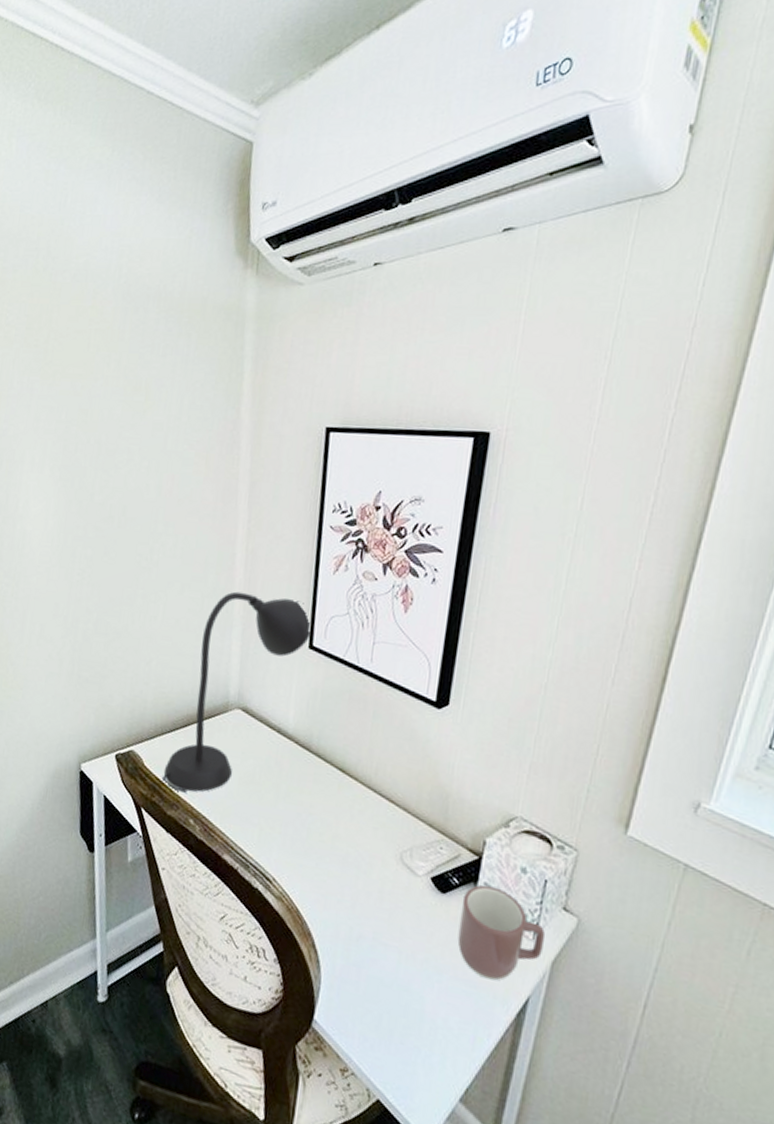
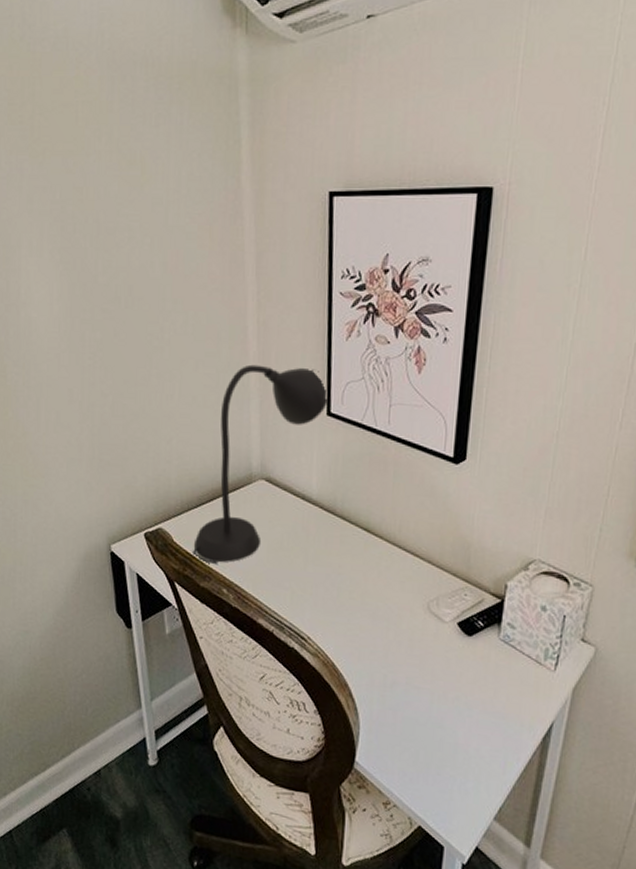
mug: present [457,885,546,981] -> none [485,625,566,710]

